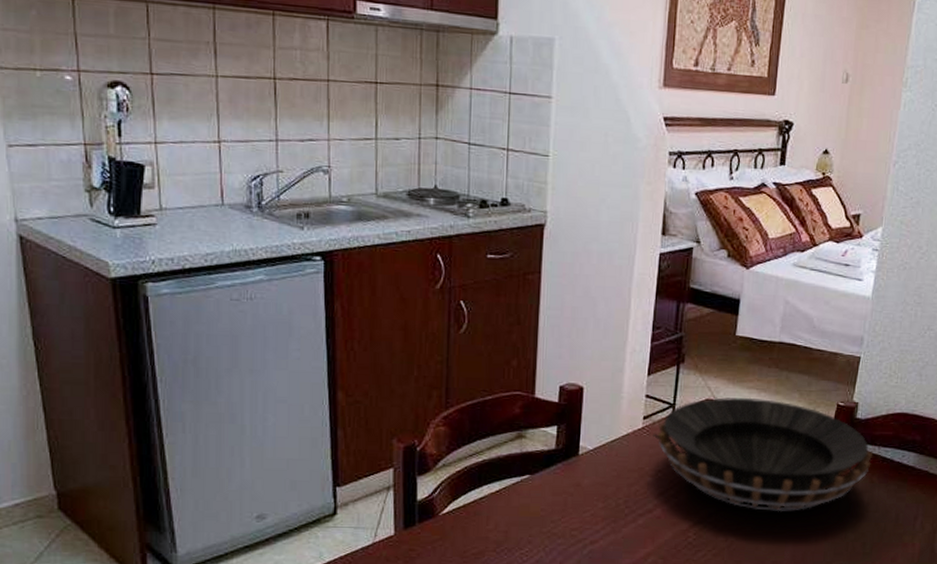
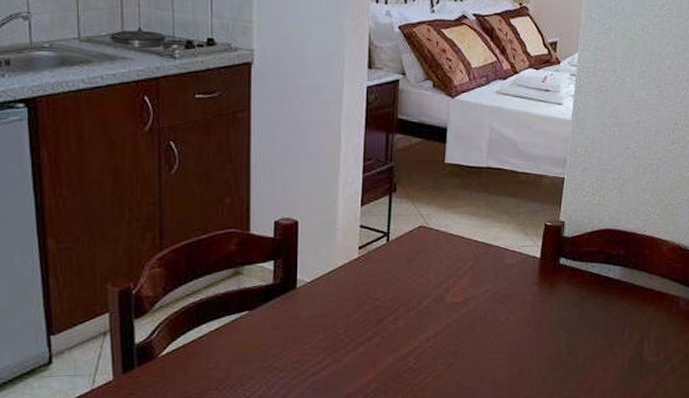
decorative bowl: present [653,397,873,512] -> none [369,222,581,332]

